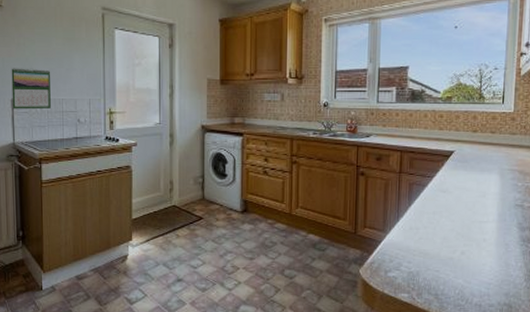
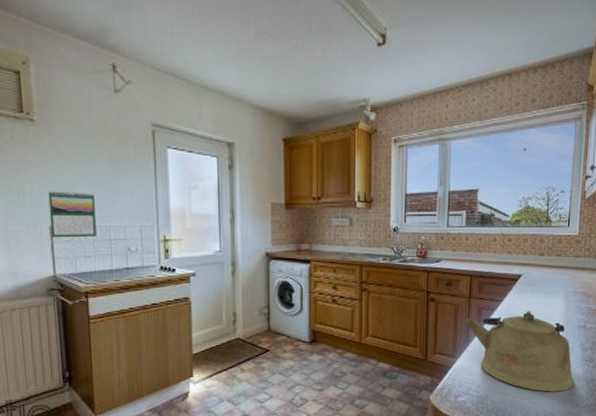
kettle: none [395,188,512,272] -> present [465,311,575,392]

